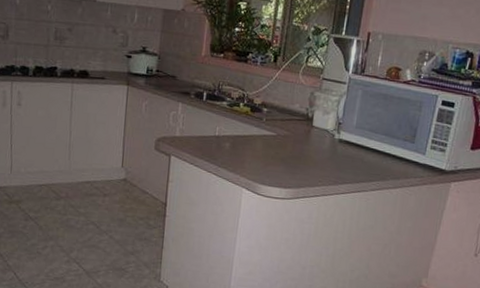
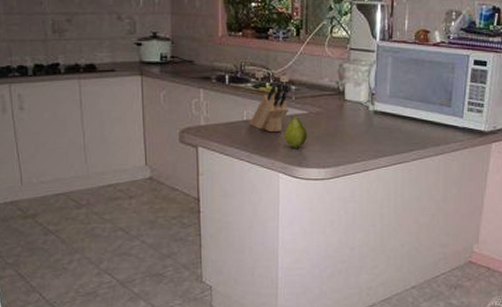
knife block: none [221,105,263,150] -> present [250,84,291,133]
fruit: none [251,135,273,167] -> present [284,115,307,148]

